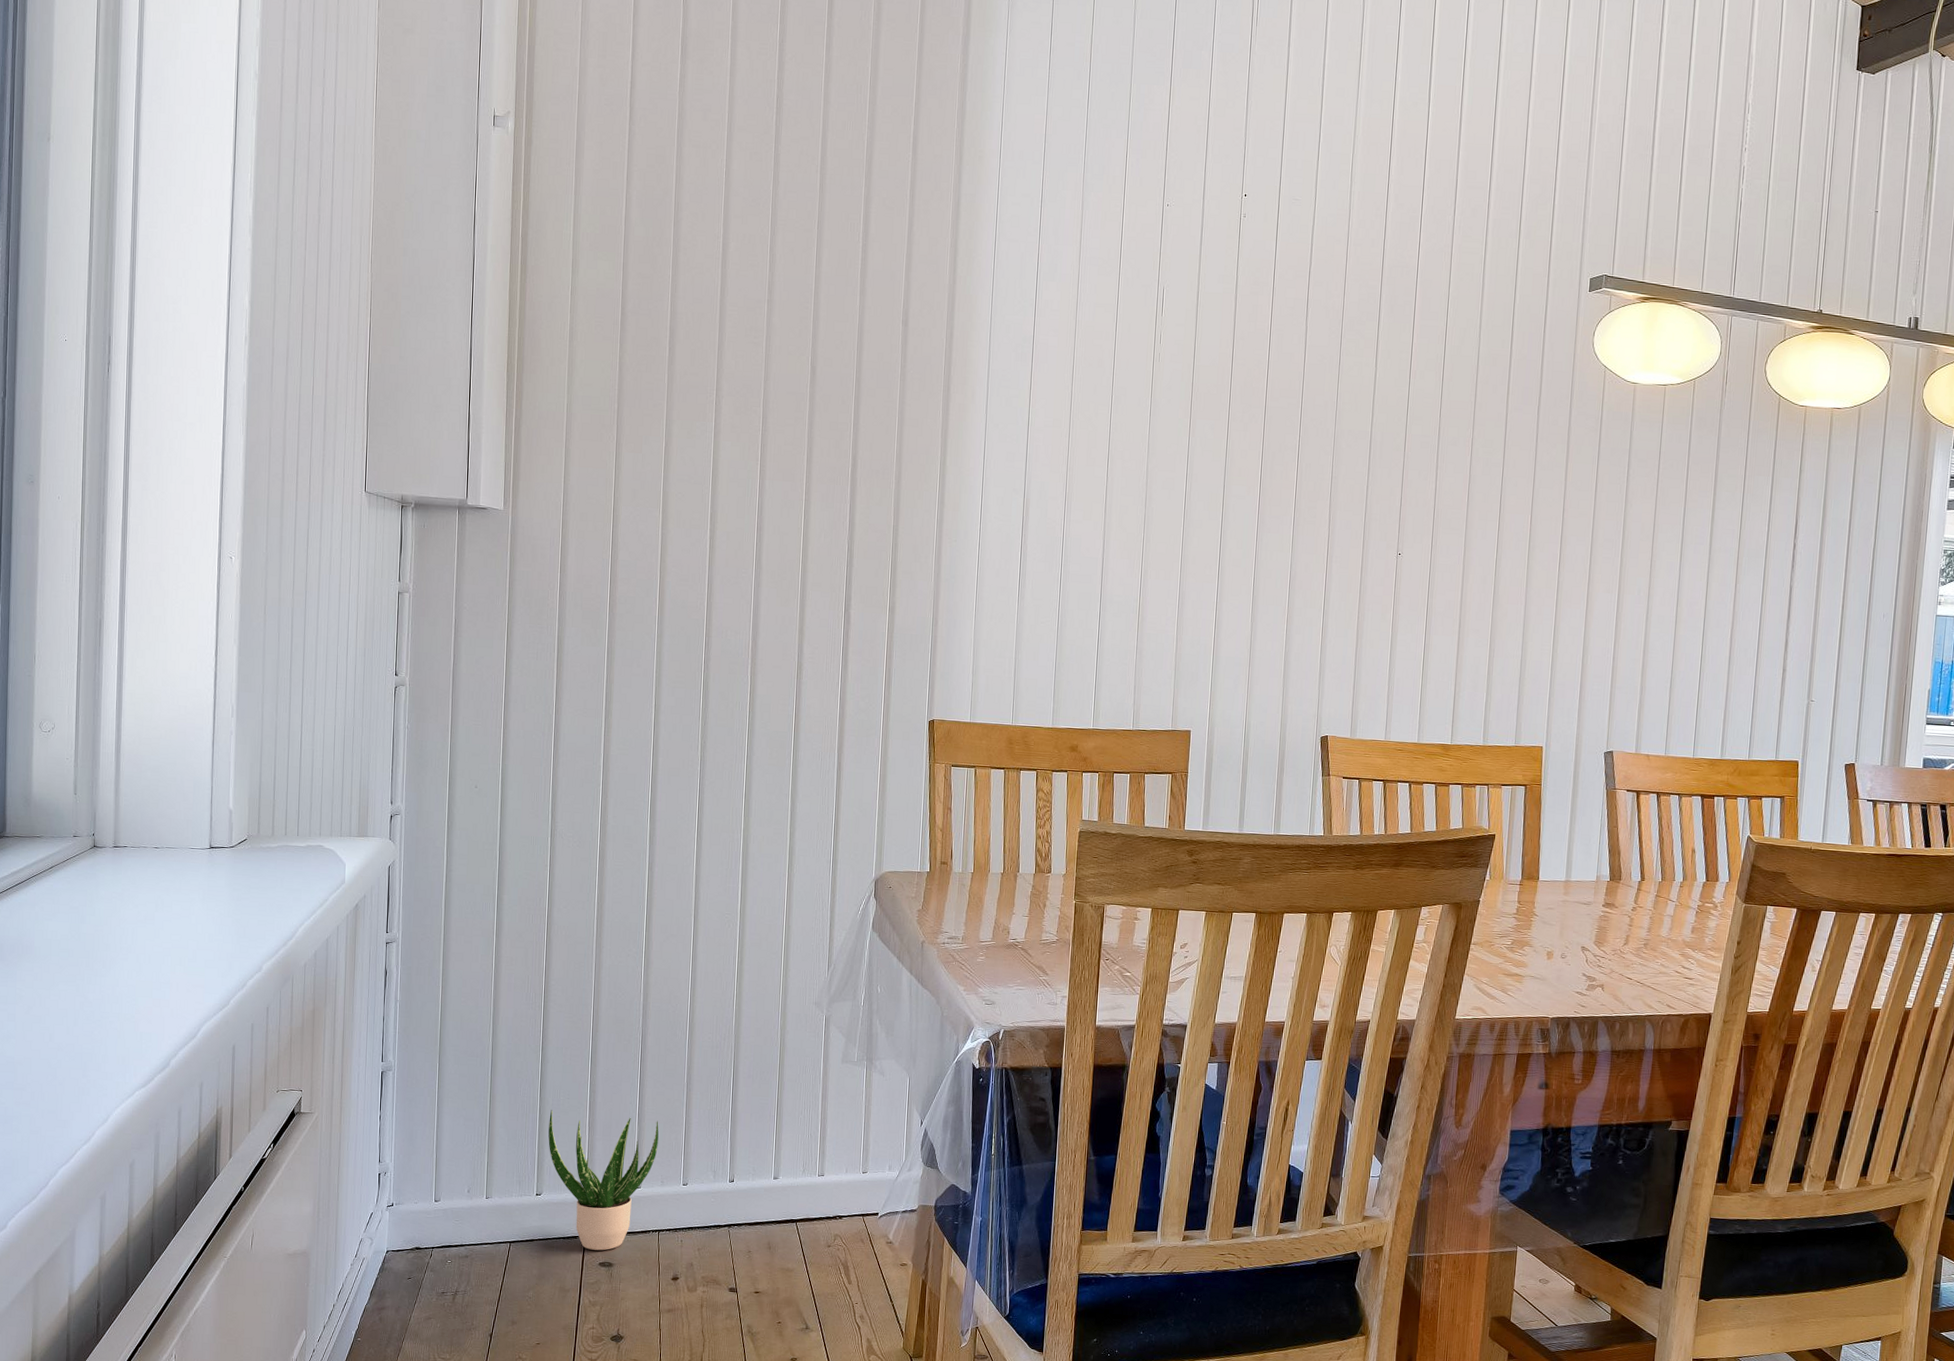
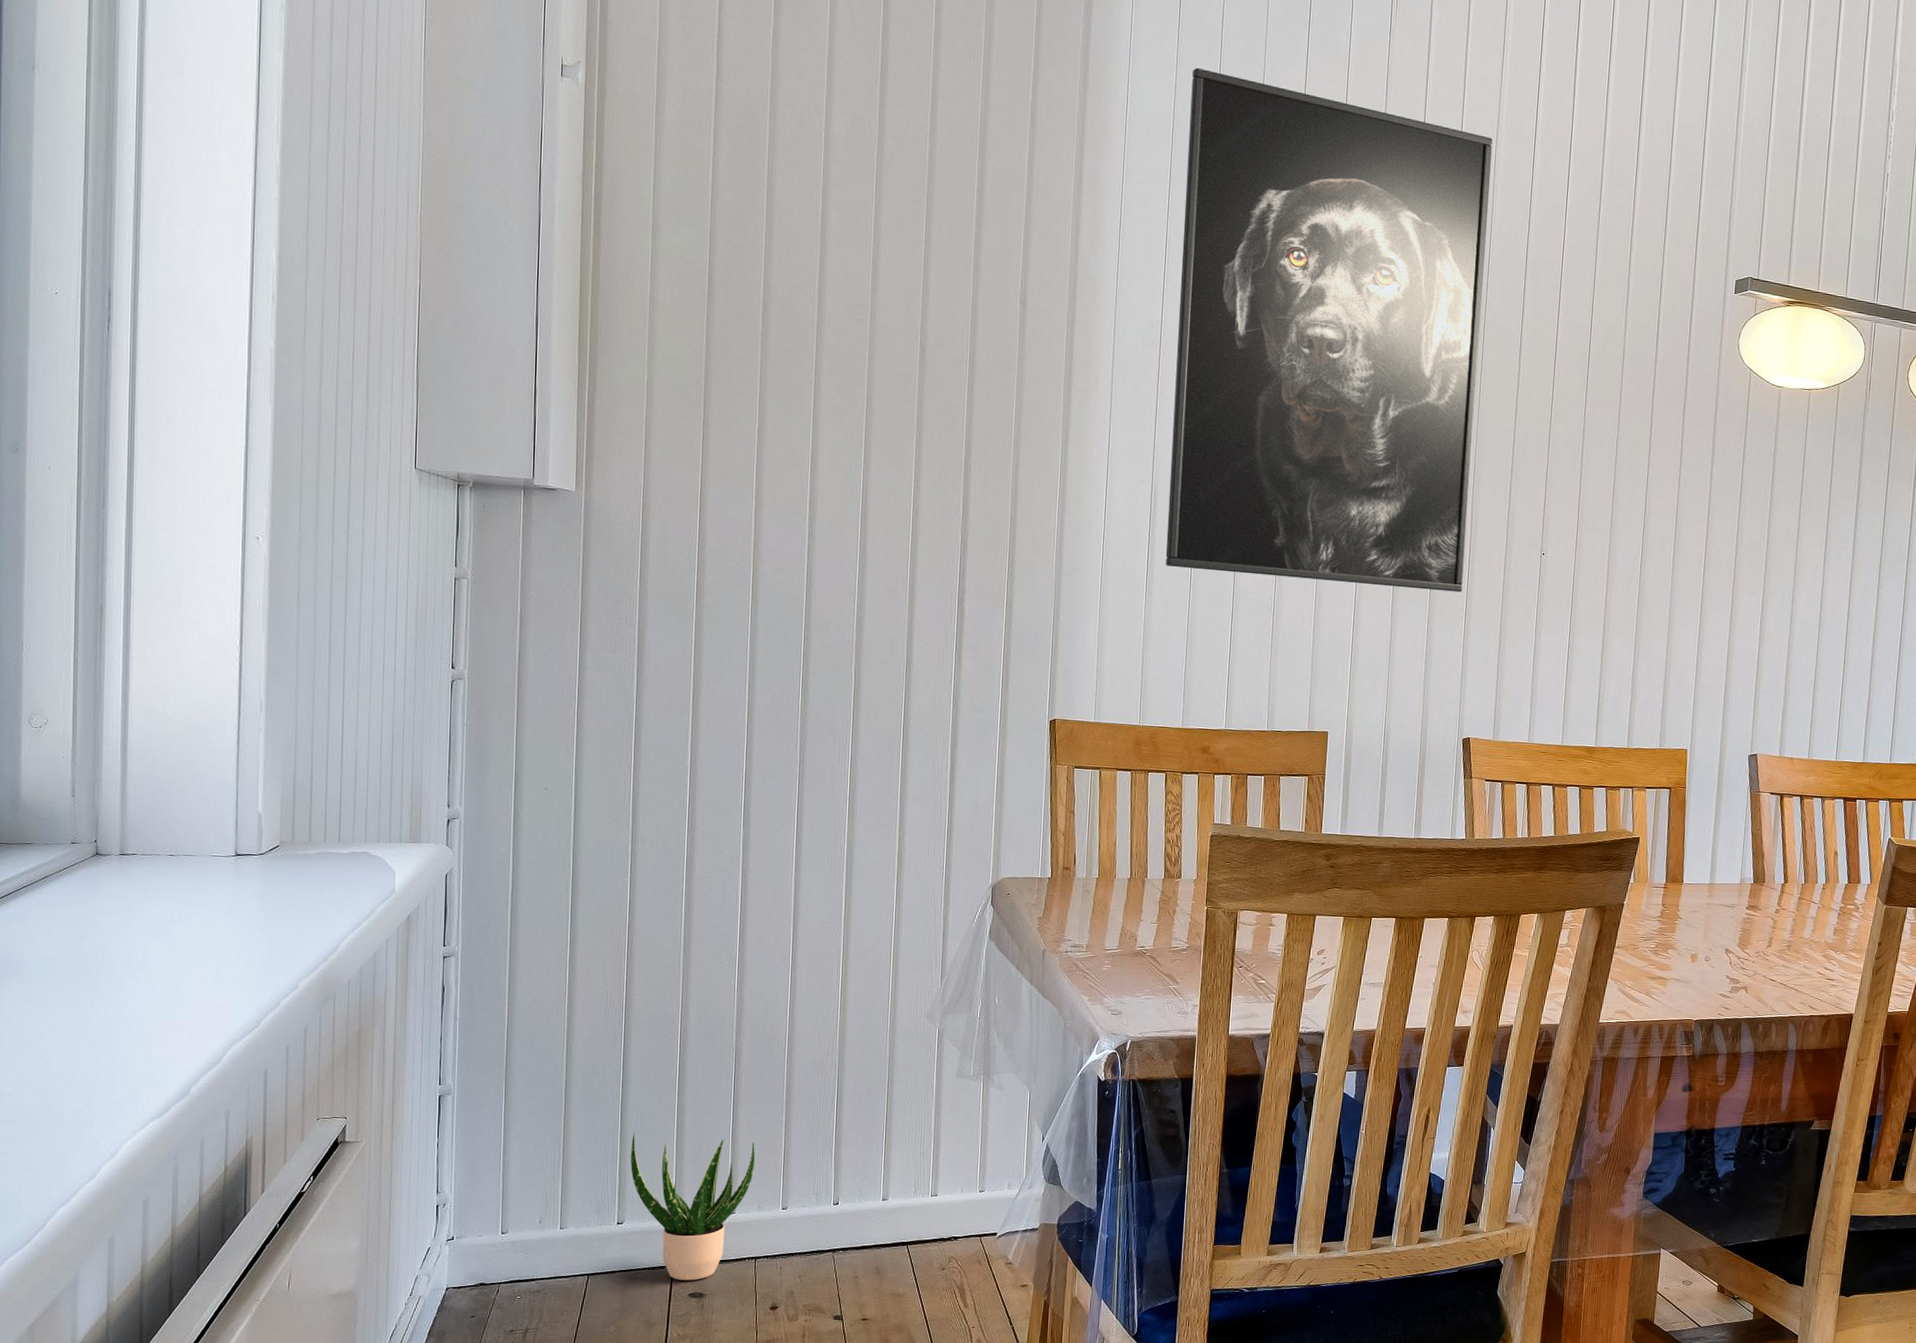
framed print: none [1036,91,1349,593] -> present [1165,67,1492,593]

